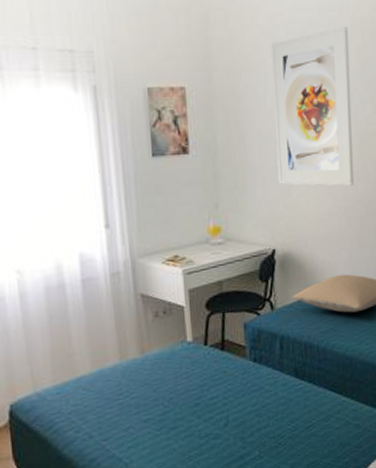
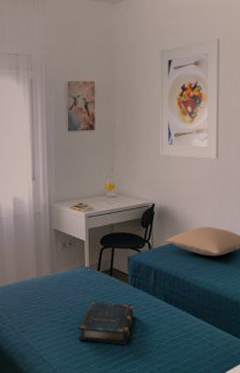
book: none [183,385,256,442] -> present [79,301,134,345]

